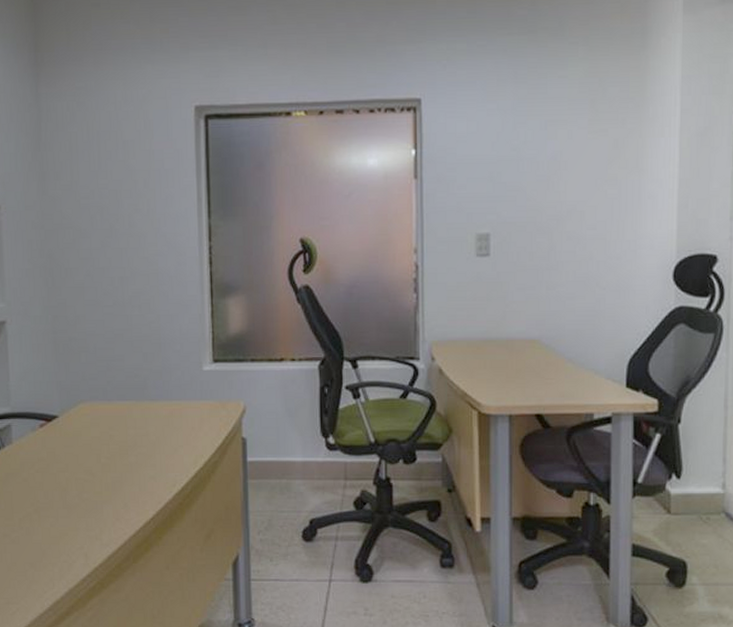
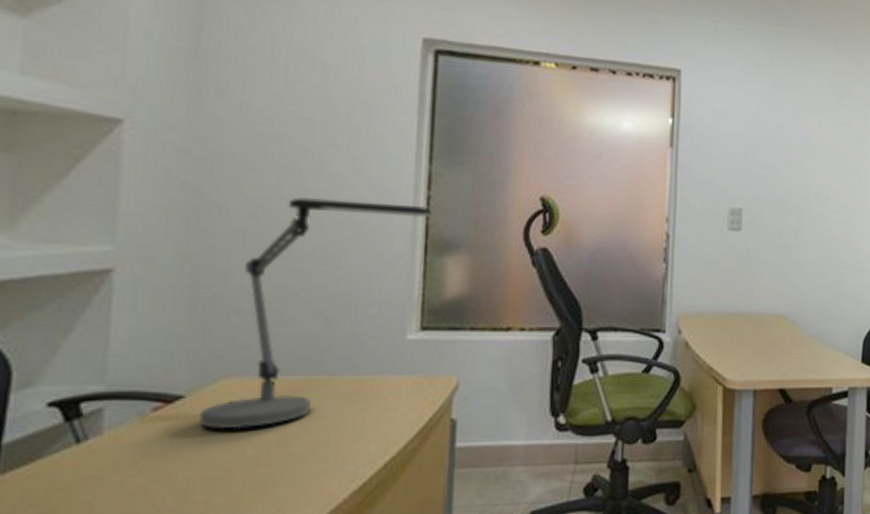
desk lamp: none [69,255,214,442] -> present [200,197,432,430]

